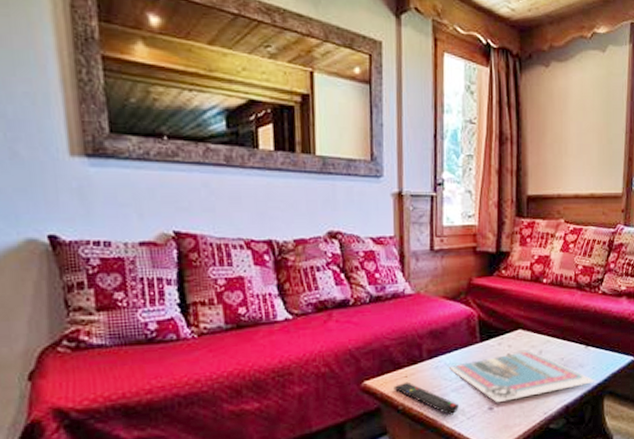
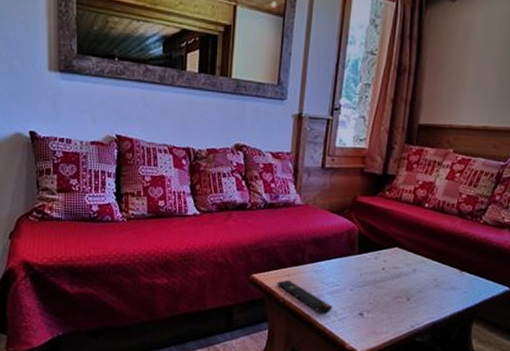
postcard: present [448,351,596,403] -> none [326,267,467,311]

